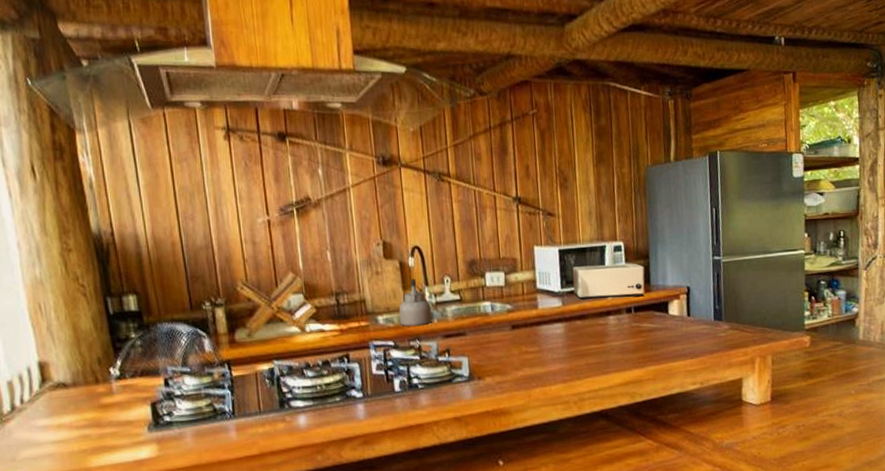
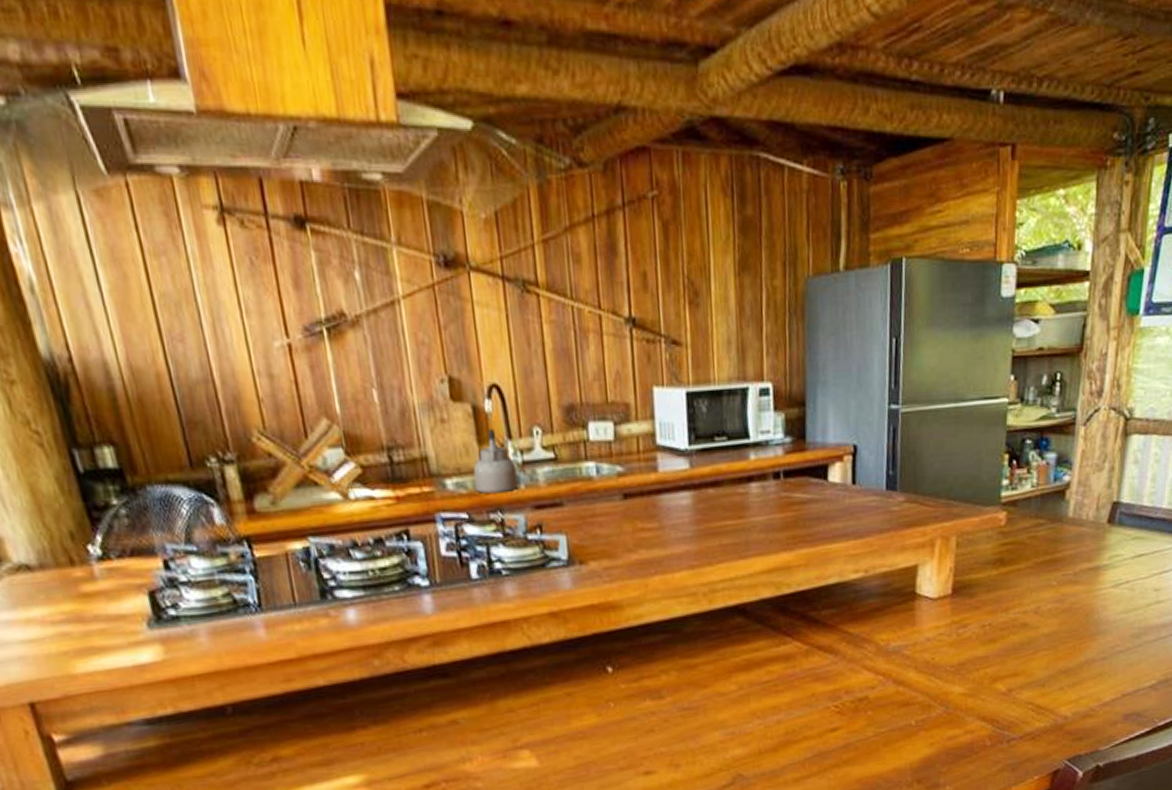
toaster: present [573,263,645,300] -> none [704,412,799,462]

